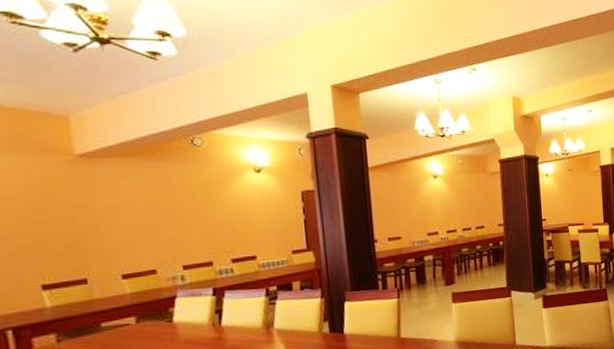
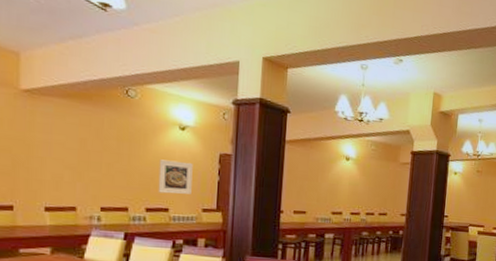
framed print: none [238,205,278,242] -> present [158,159,193,195]

